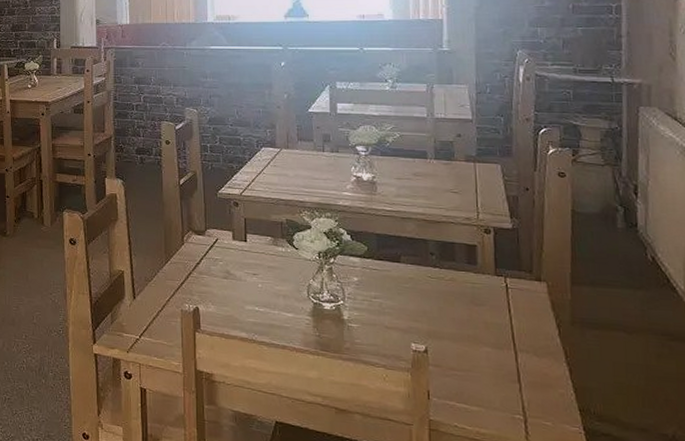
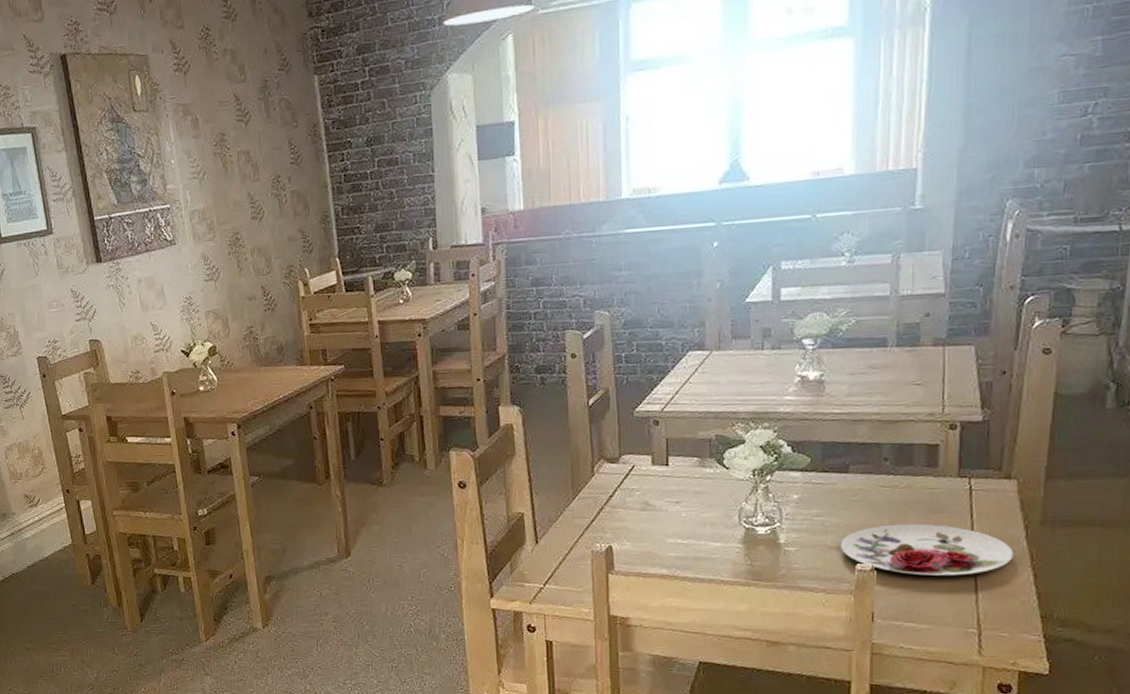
plate: none [396,311,549,364] -> present [840,523,1013,576]

